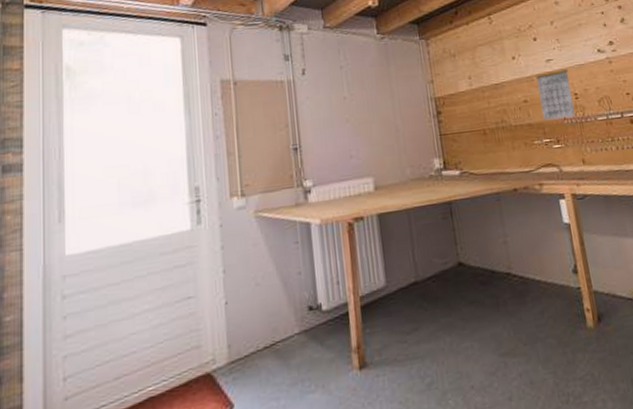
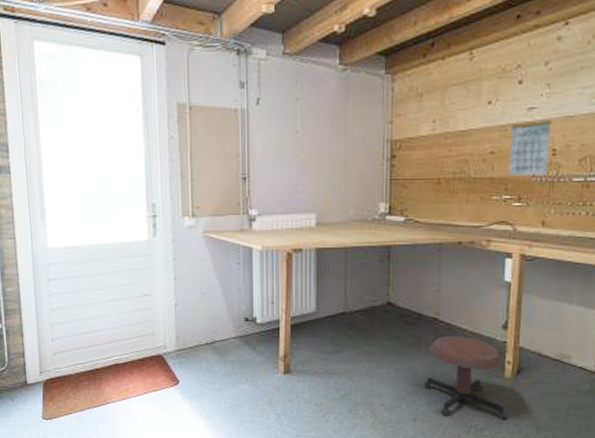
stool: none [509,288,602,387] -> present [423,335,508,419]

